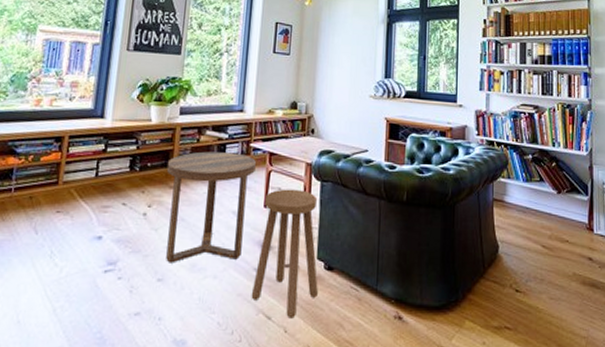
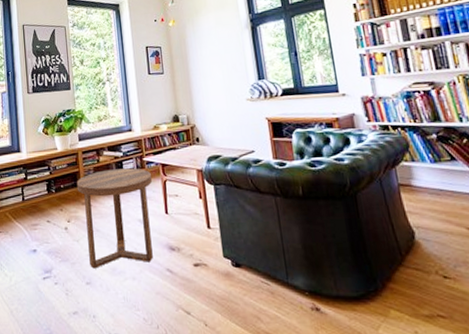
stool: present [251,189,318,319] -> none [165,194,230,313]

